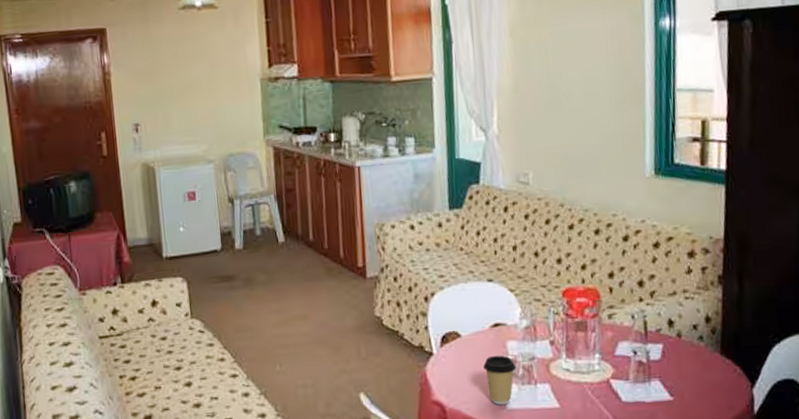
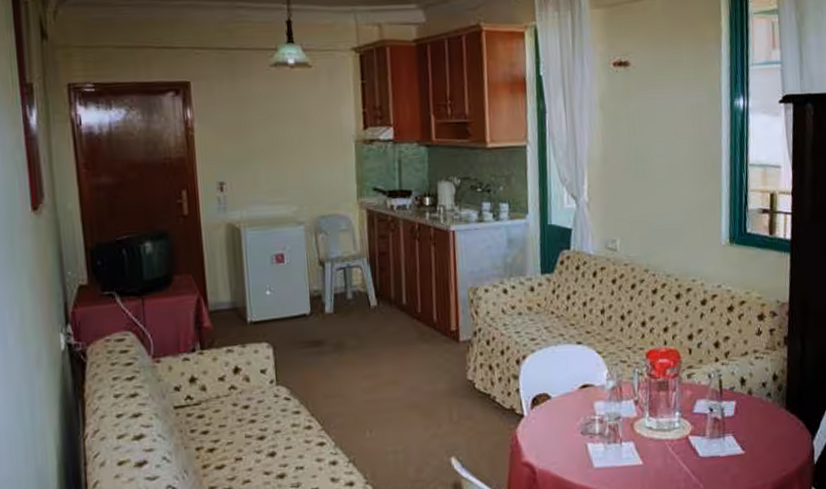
coffee cup: present [482,355,517,405] -> none [571,415,603,464]

